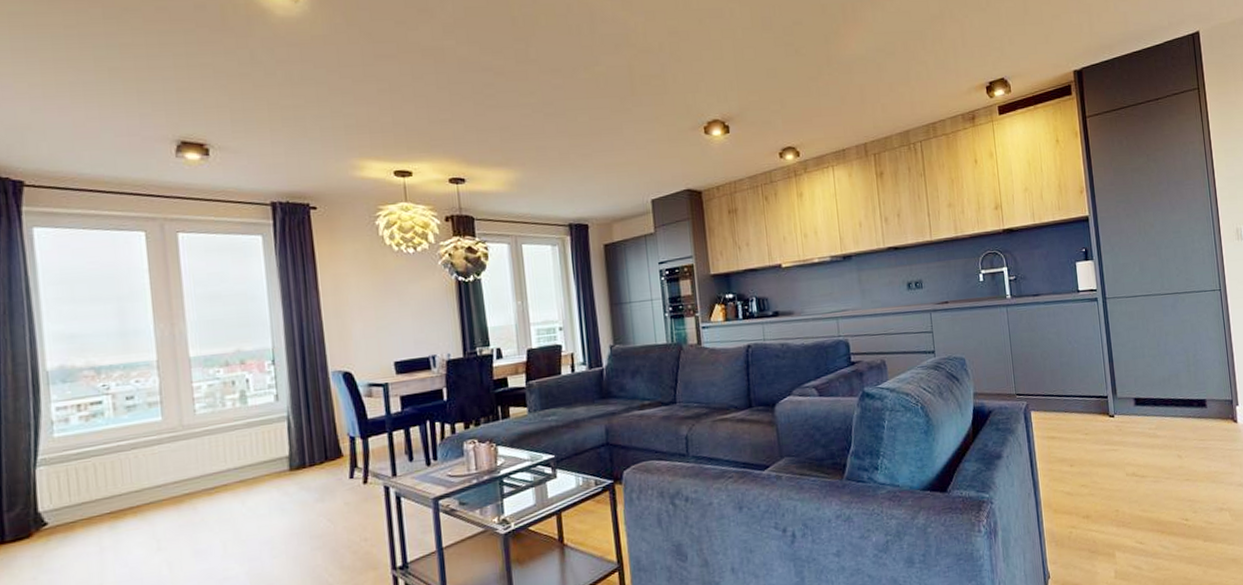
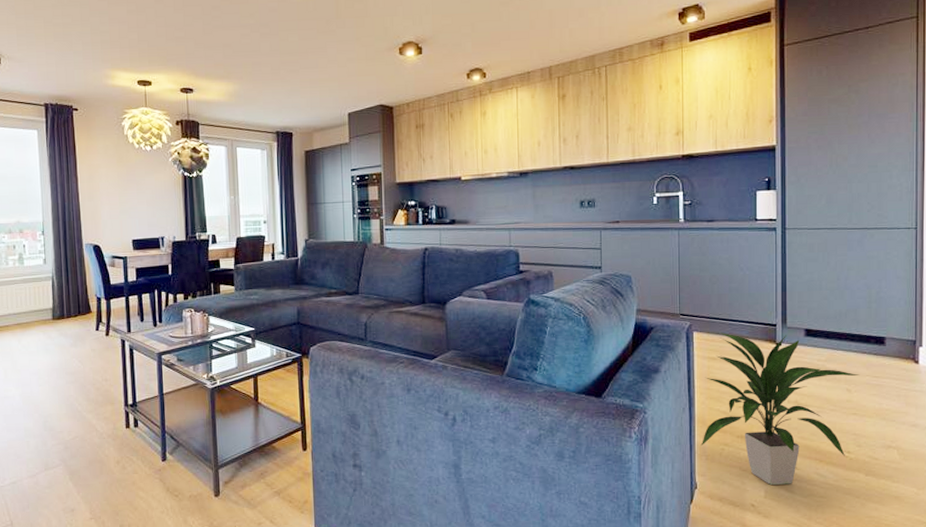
indoor plant: none [1046,406,1188,565] -> present [701,333,860,486]

